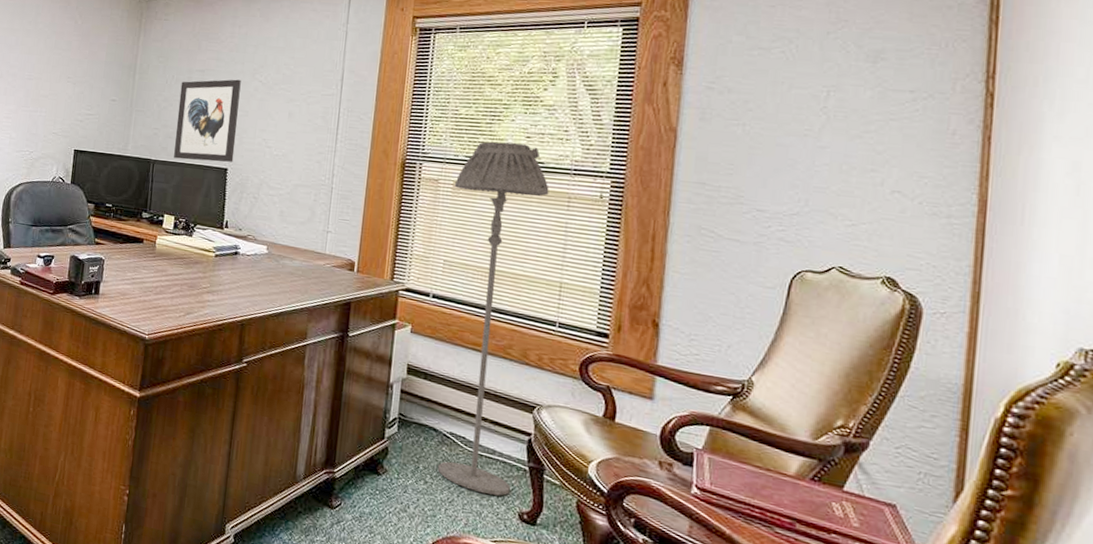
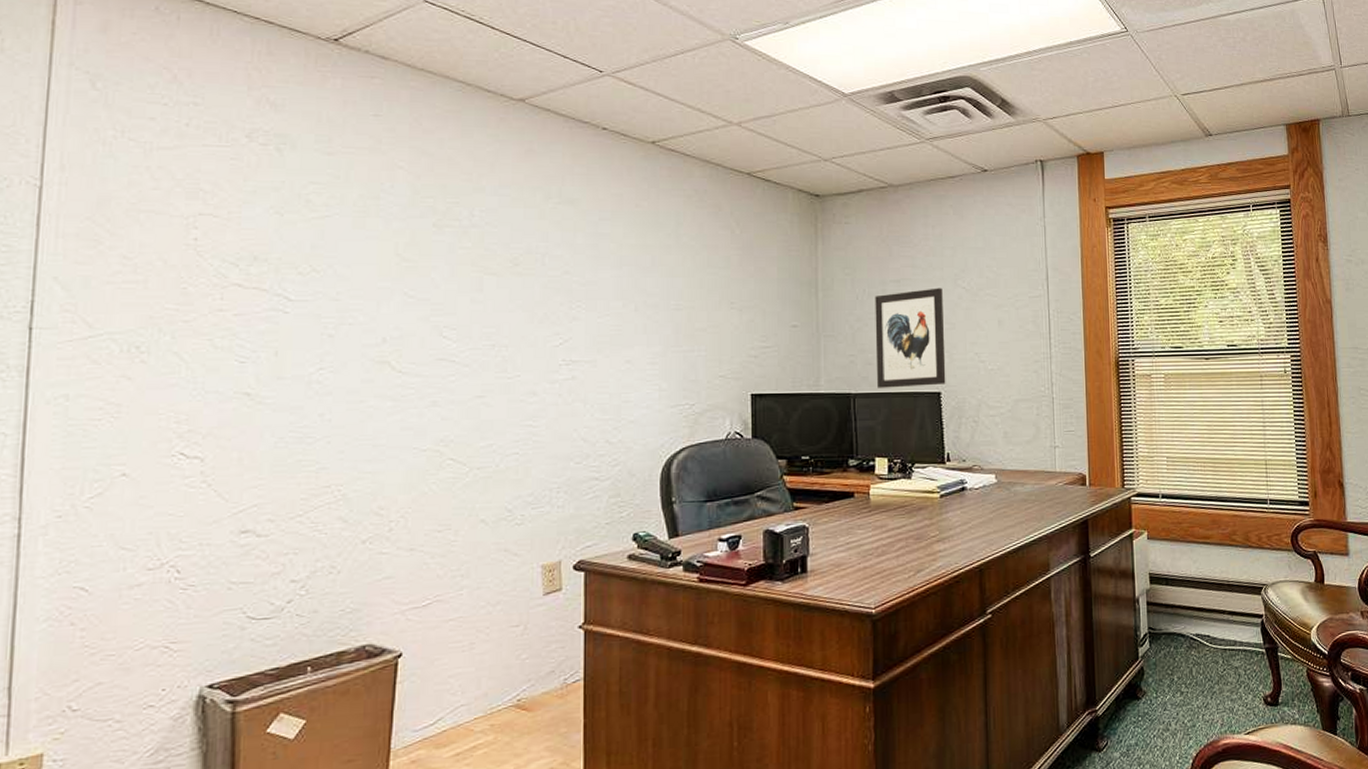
floor lamp: present [437,141,549,496] -> none [1165,328,1254,688]

